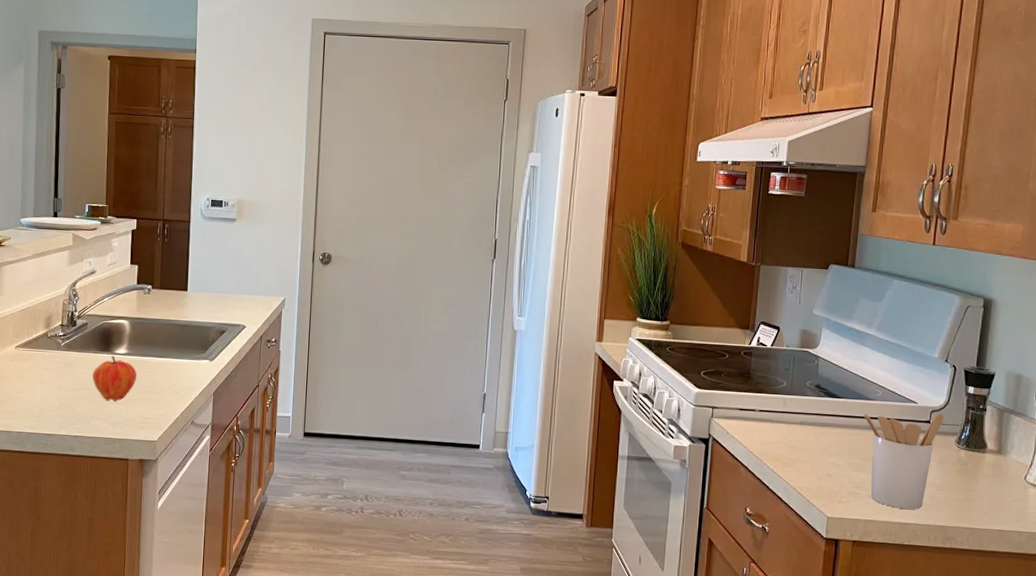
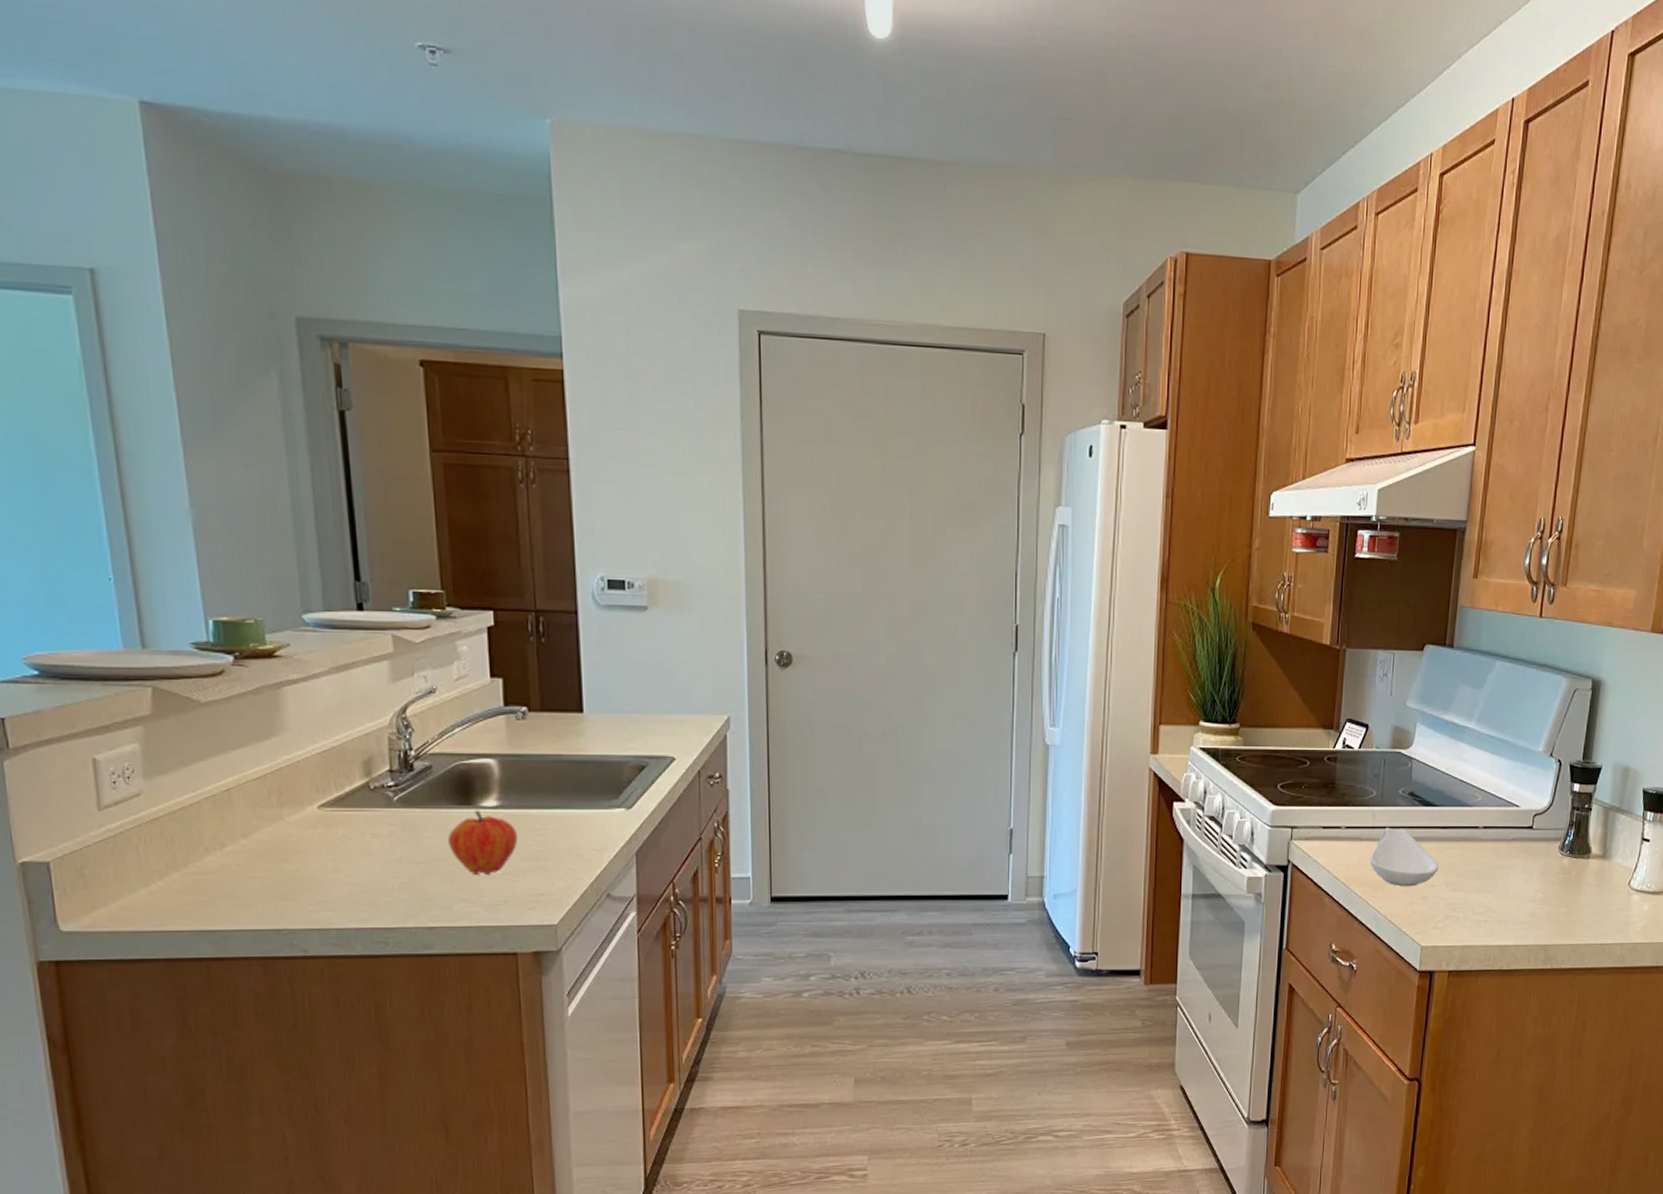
spoon rest: none [781,412,843,465] -> present [1370,827,1439,887]
utensil holder: present [863,413,944,510] -> none [1461,817,1547,930]

